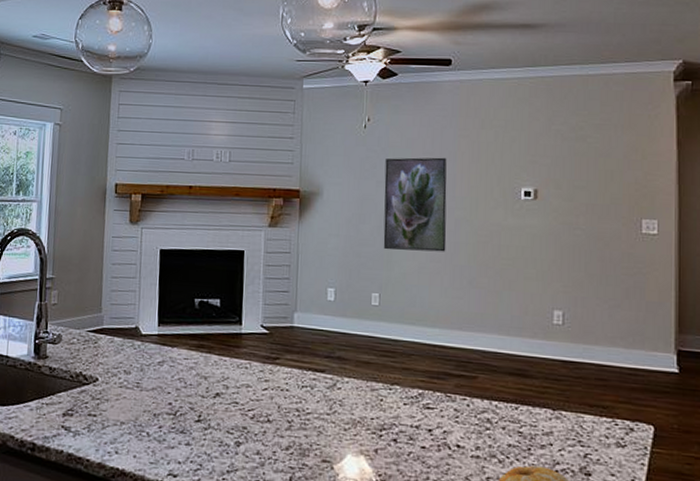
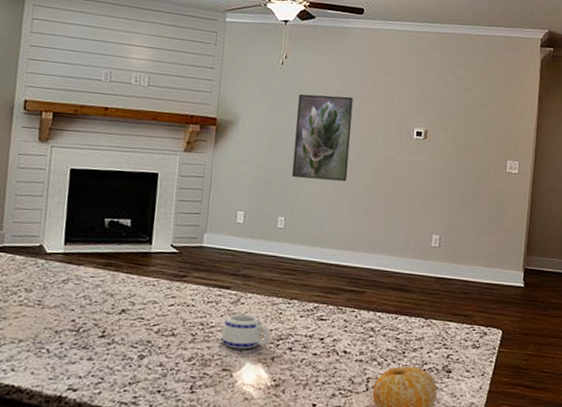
mug: none [318,400,372,439] -> present [221,314,271,349]

